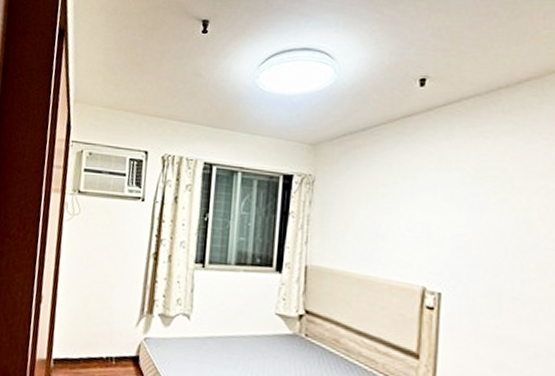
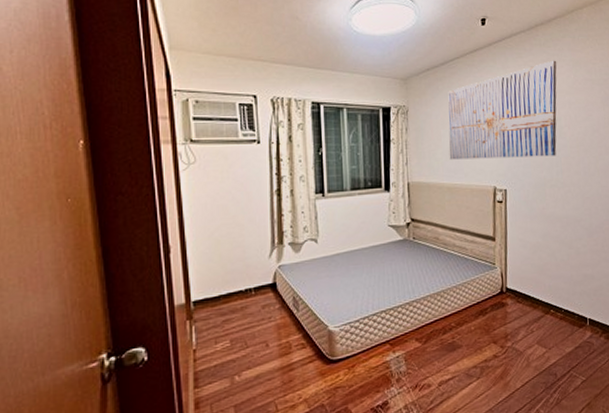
wall art: none [362,132,529,258] -> present [448,60,557,160]

